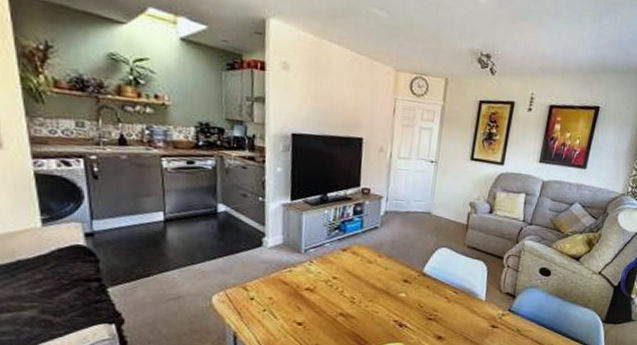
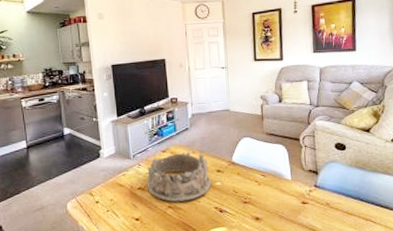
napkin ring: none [316,254,396,311] -> present [146,151,212,203]

